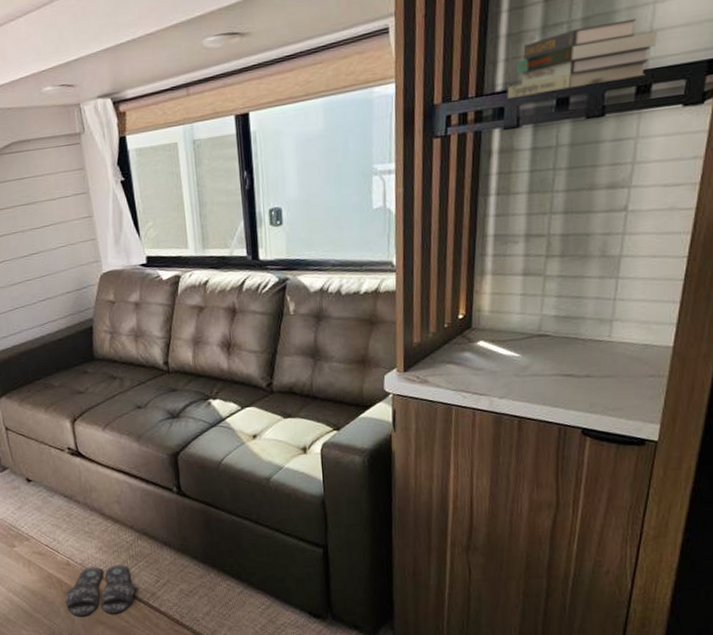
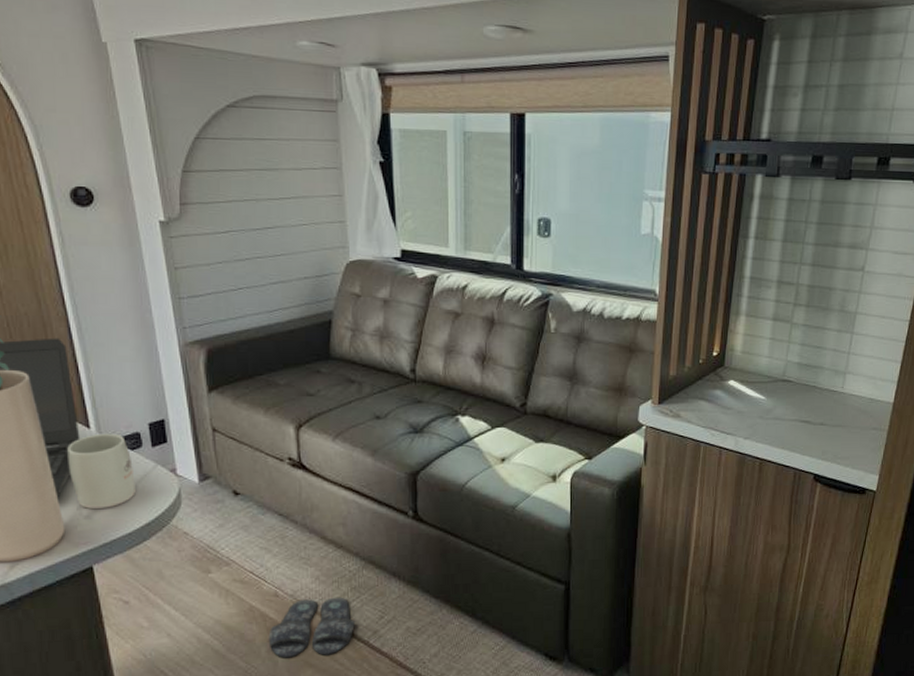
books: present [507,18,657,100] -> none [770,93,897,150]

